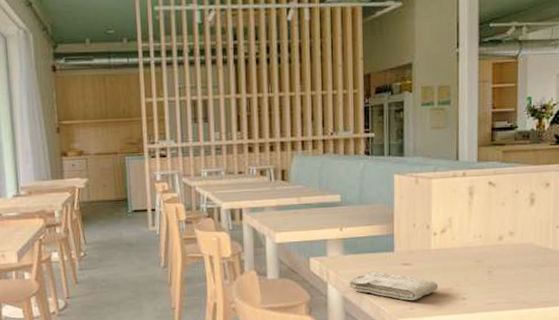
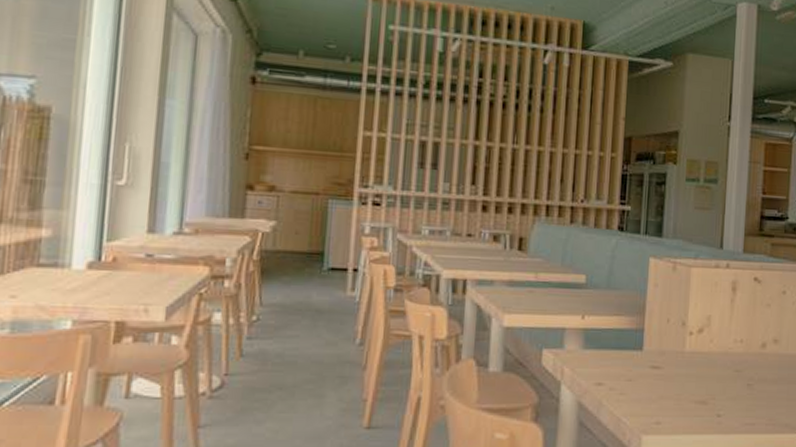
washcloth: present [348,271,438,301] -> none [586,372,691,414]

